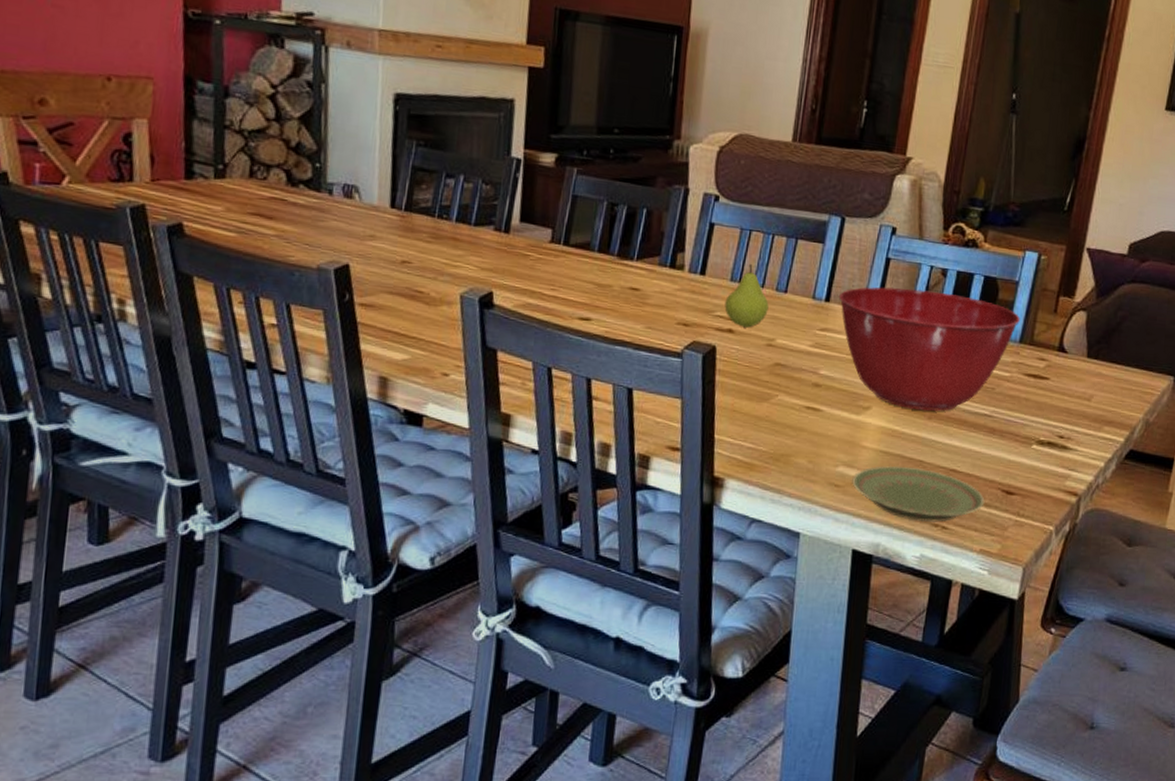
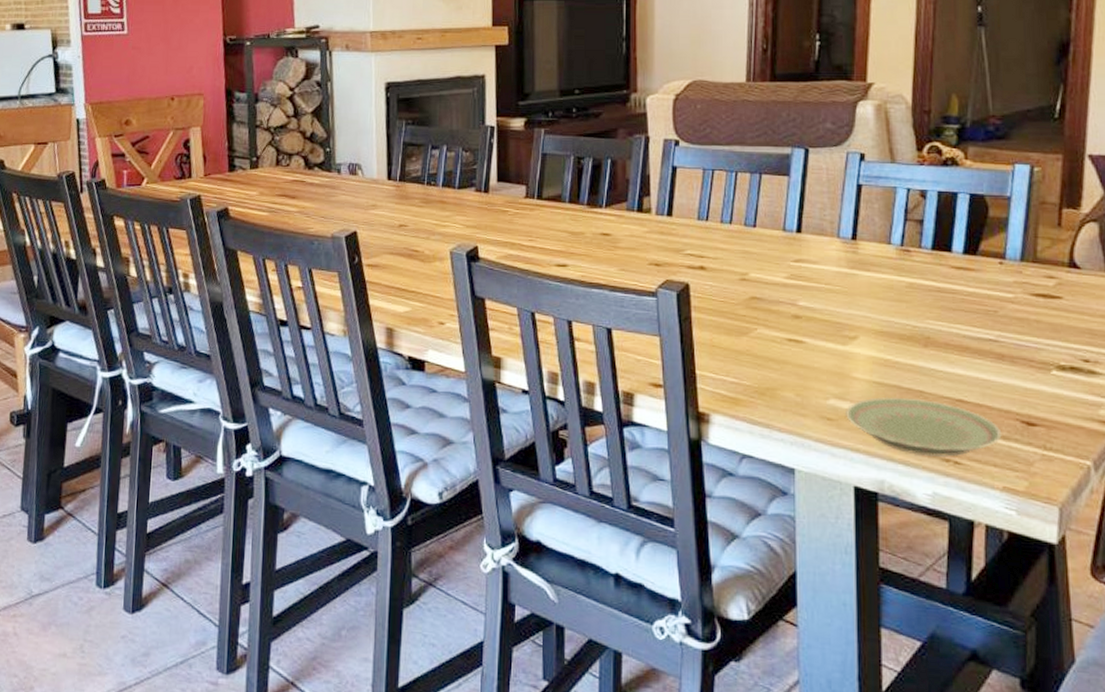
fruit: present [724,264,769,328] -> none [694,202,738,264]
mixing bowl: present [838,287,1020,411] -> none [810,213,1018,338]

